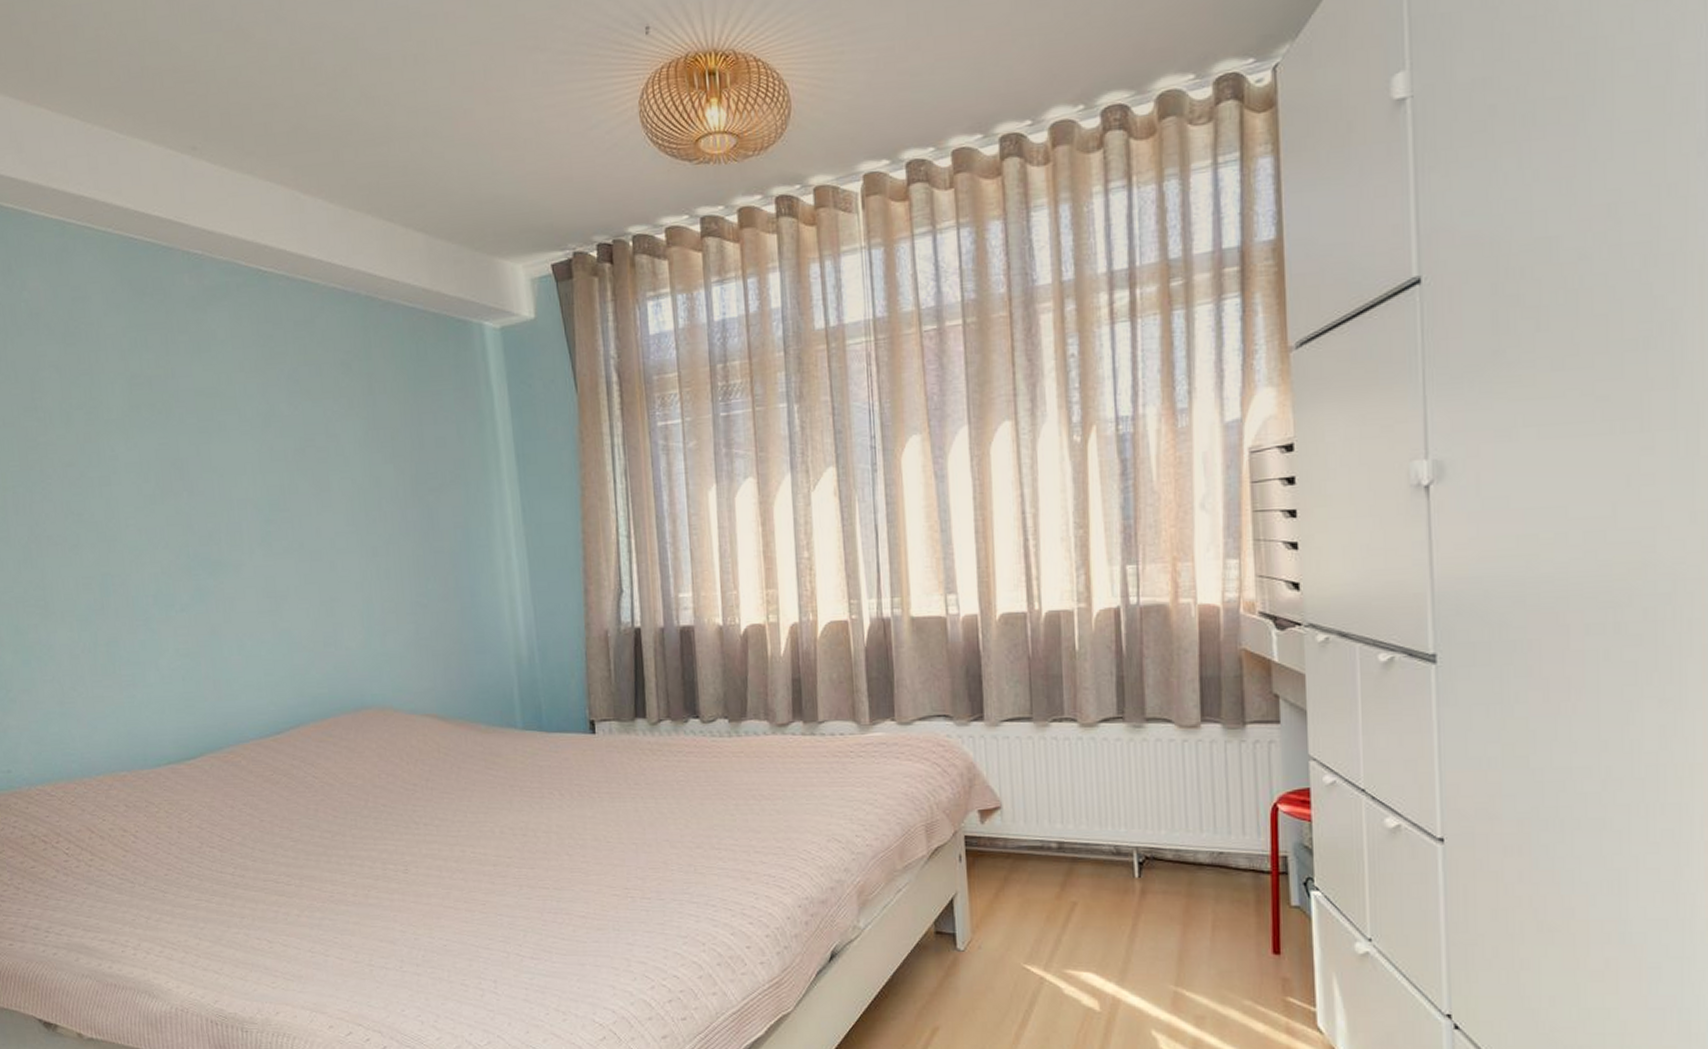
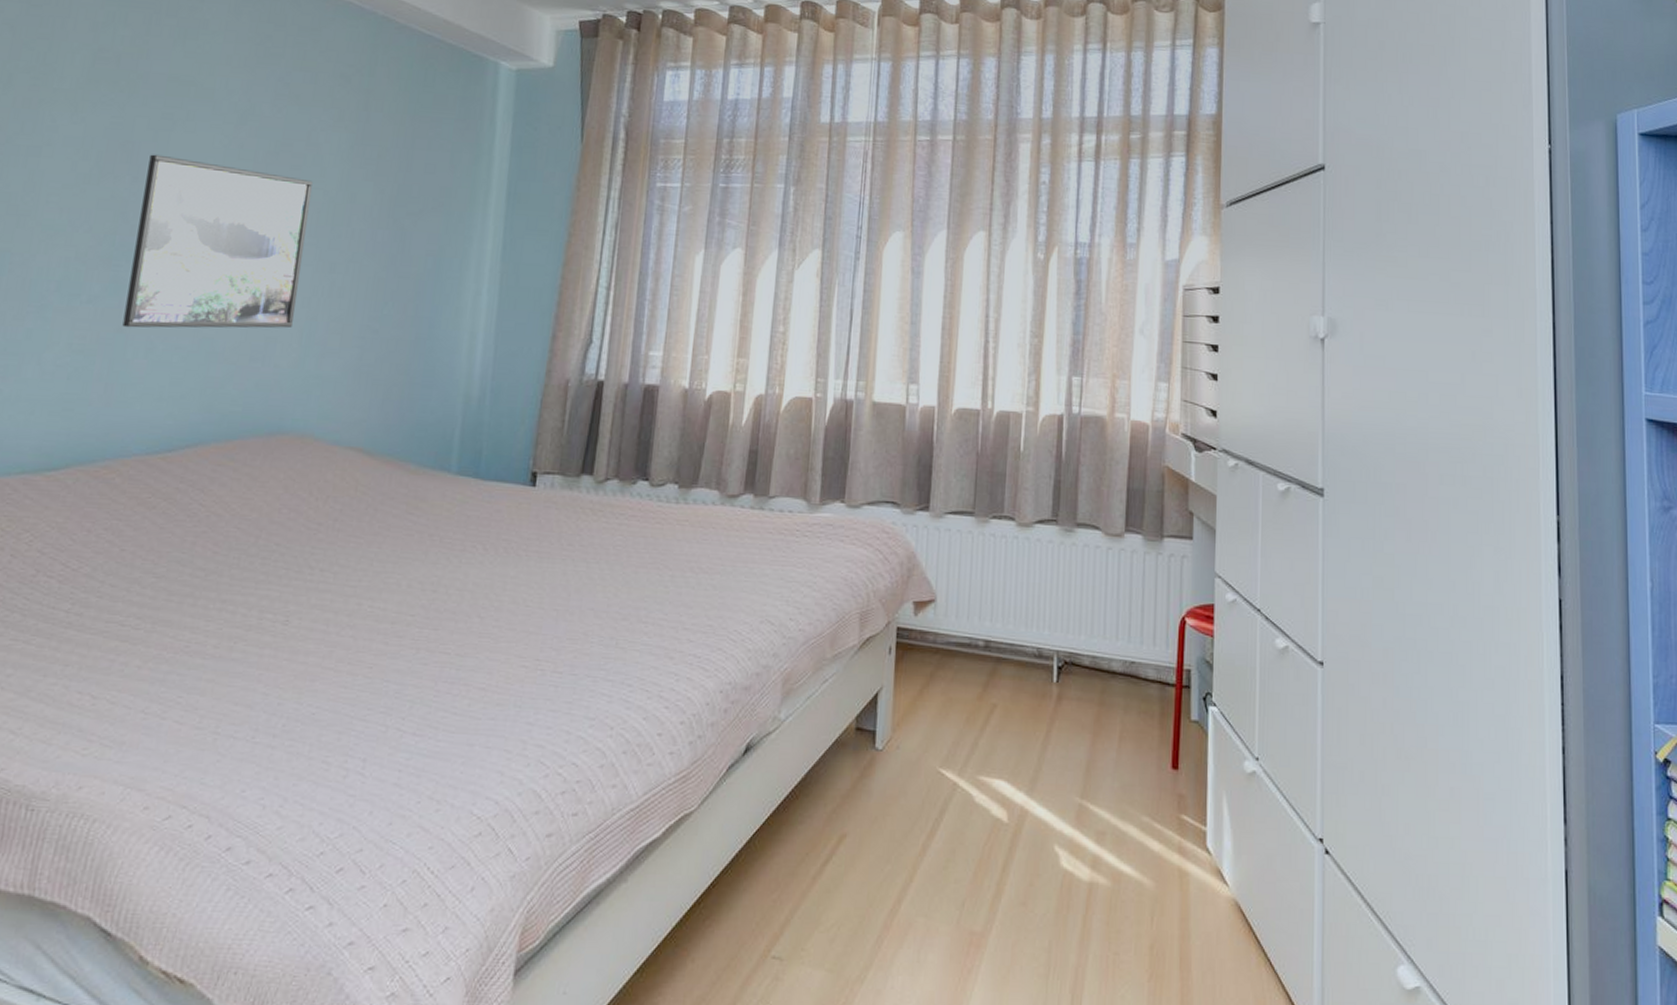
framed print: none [198,467,352,630] -> present [122,154,313,329]

